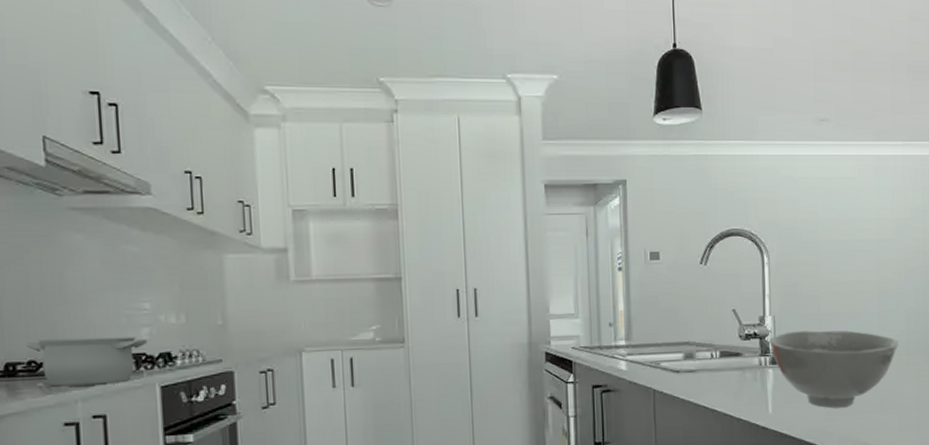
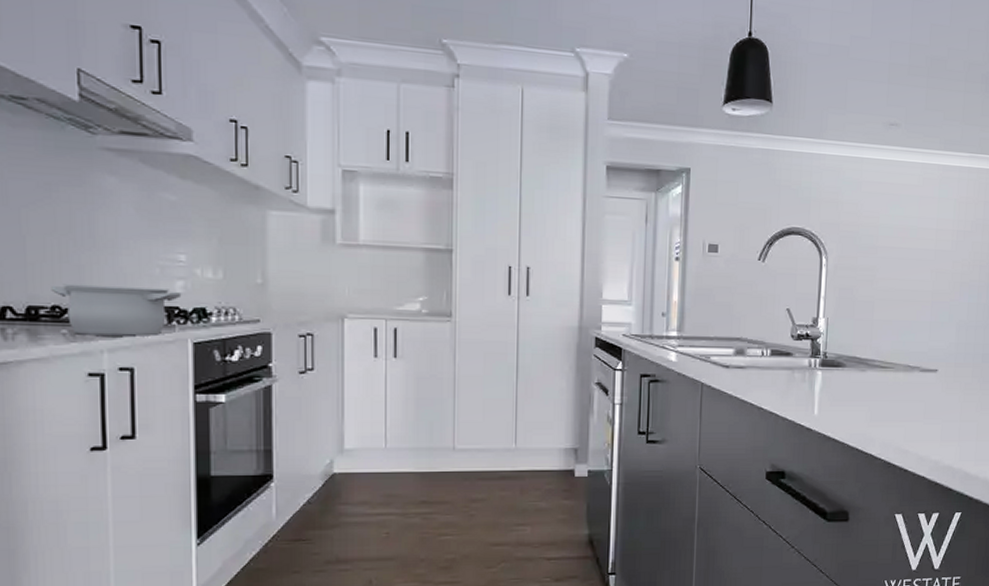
bowl: present [769,330,898,409] -> none [821,335,947,415]

